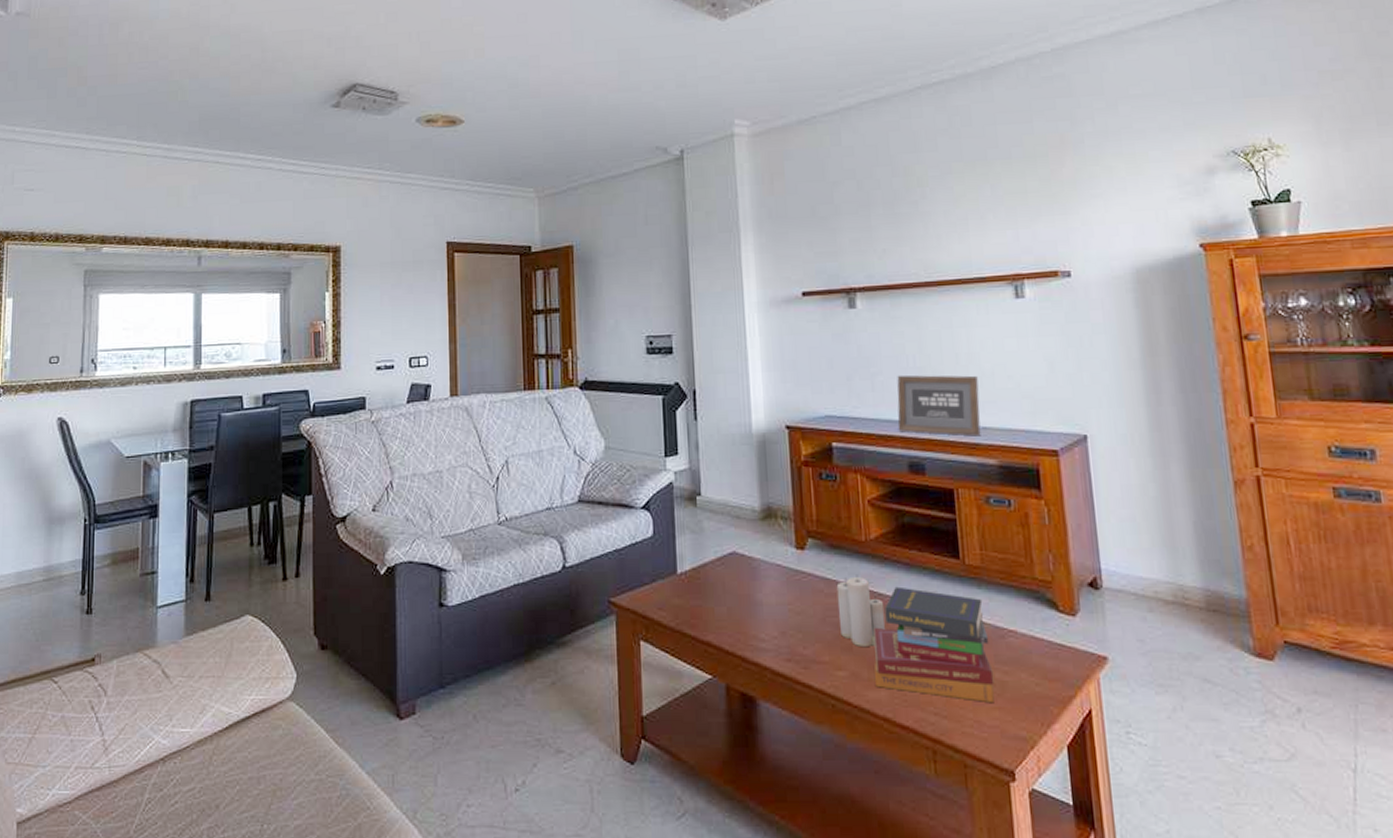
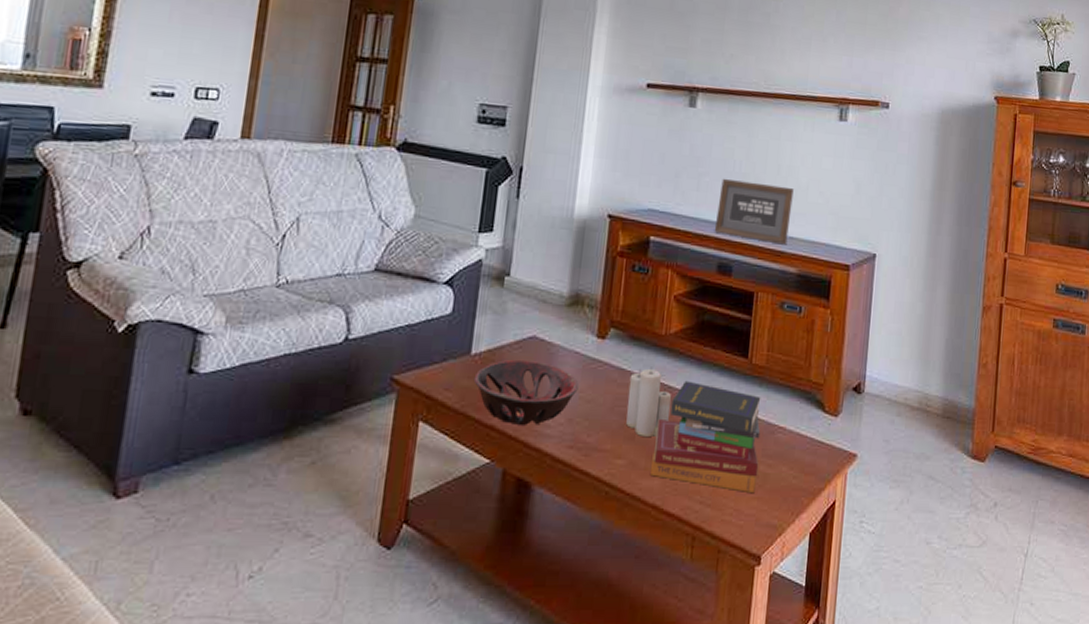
decorative bowl: none [683,575,786,640] -> present [473,359,579,425]

